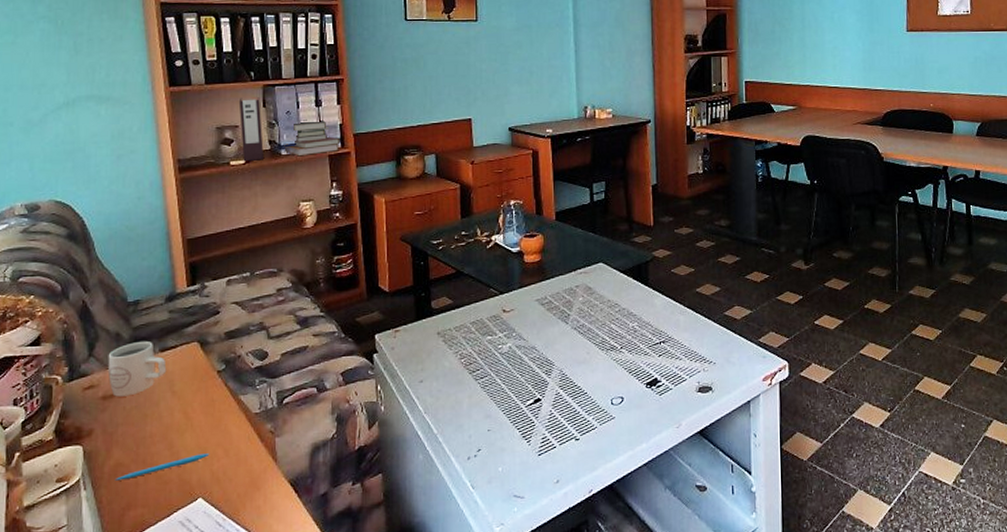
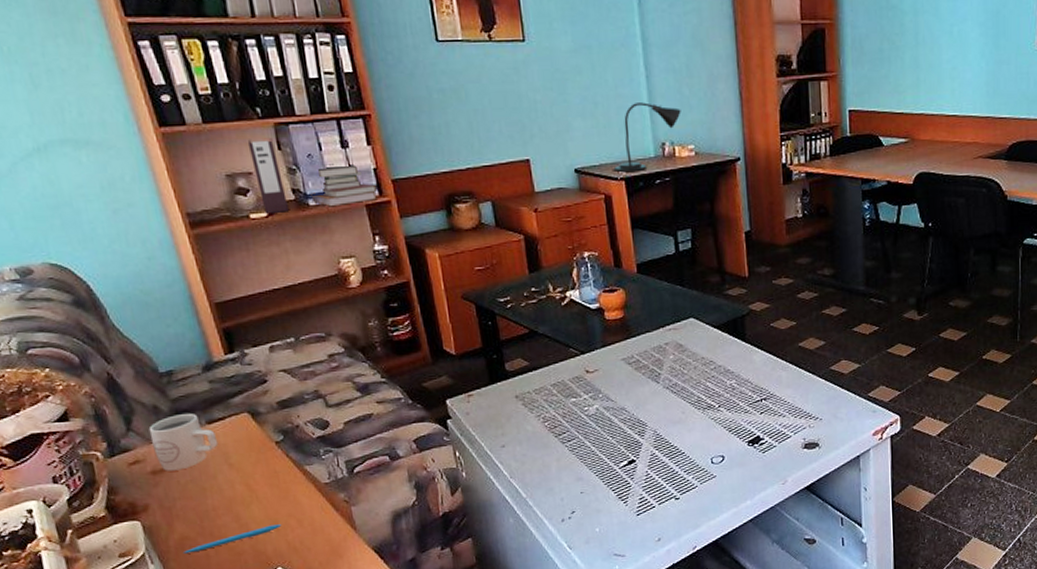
desk lamp: none [541,72,603,132] -> present [613,102,681,173]

